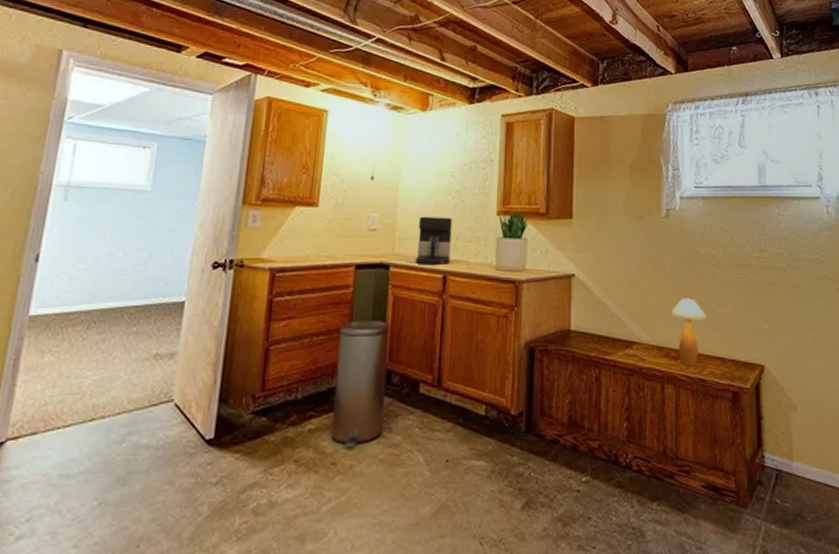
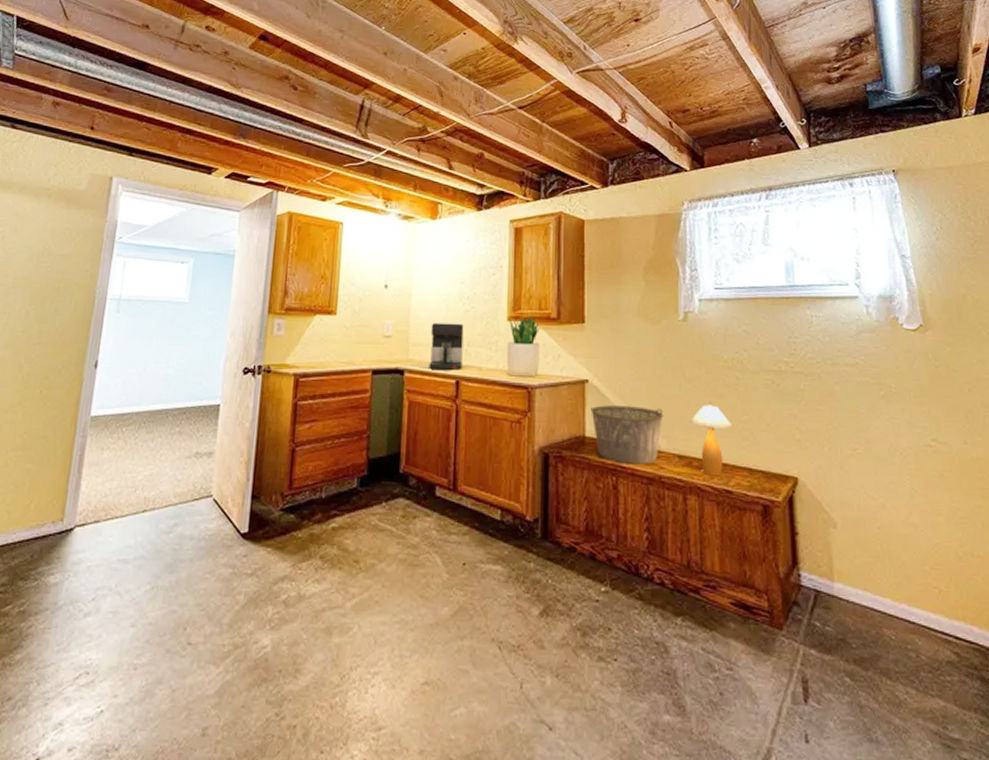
pedal bin: present [331,320,390,448] -> none [353,424,406,547]
basket: none [576,299,645,356] -> present [591,405,664,465]

